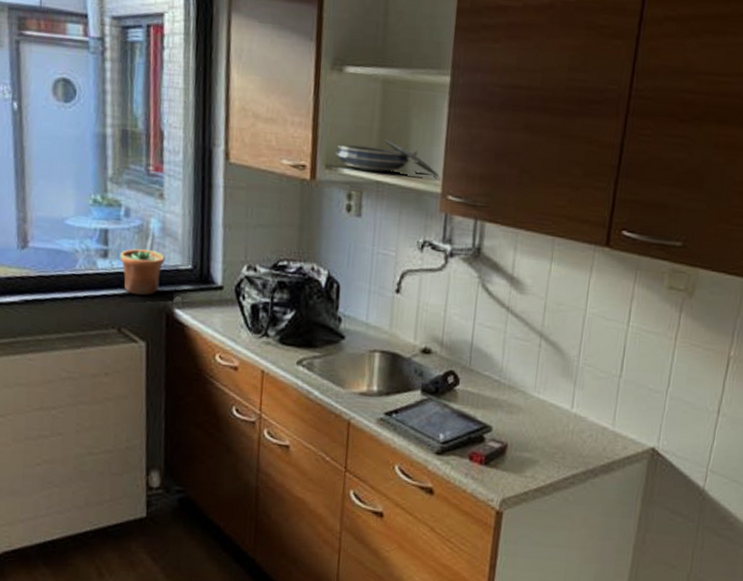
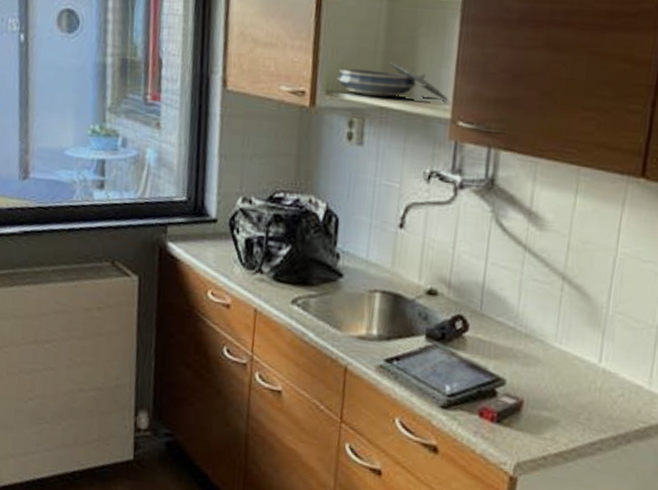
planter: present [120,248,165,296] -> none [115,179,160,228]

